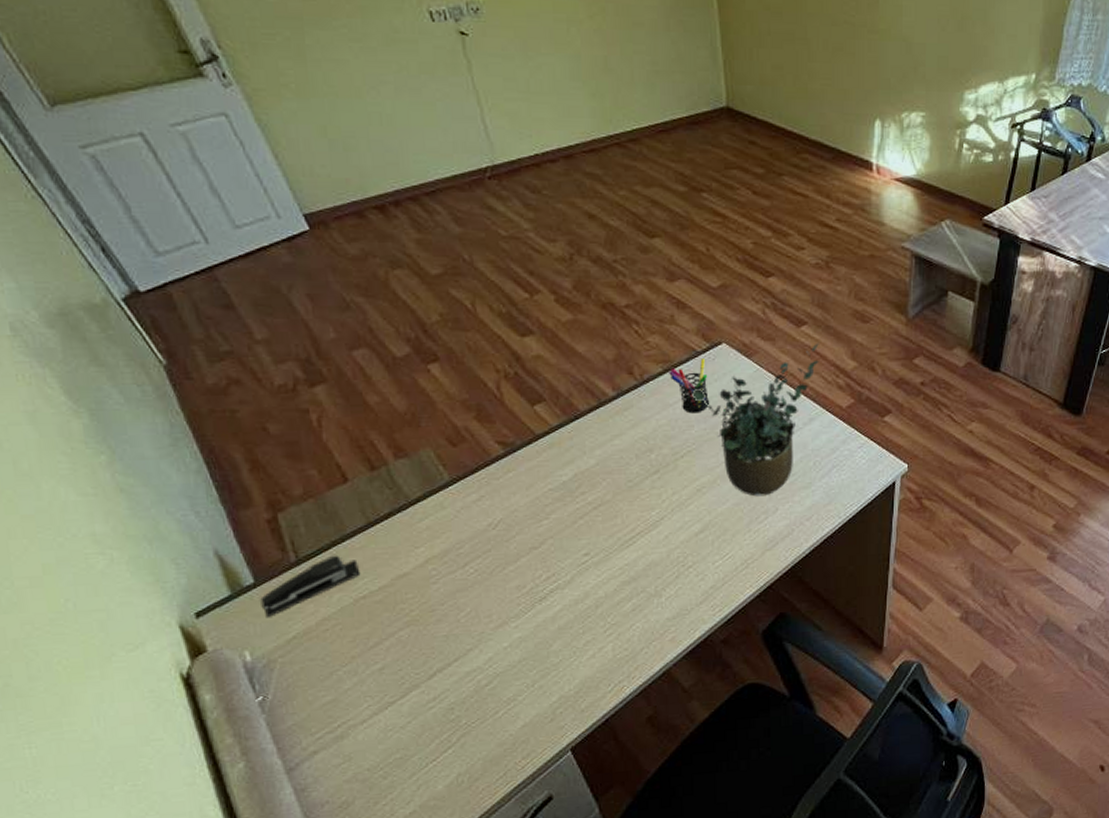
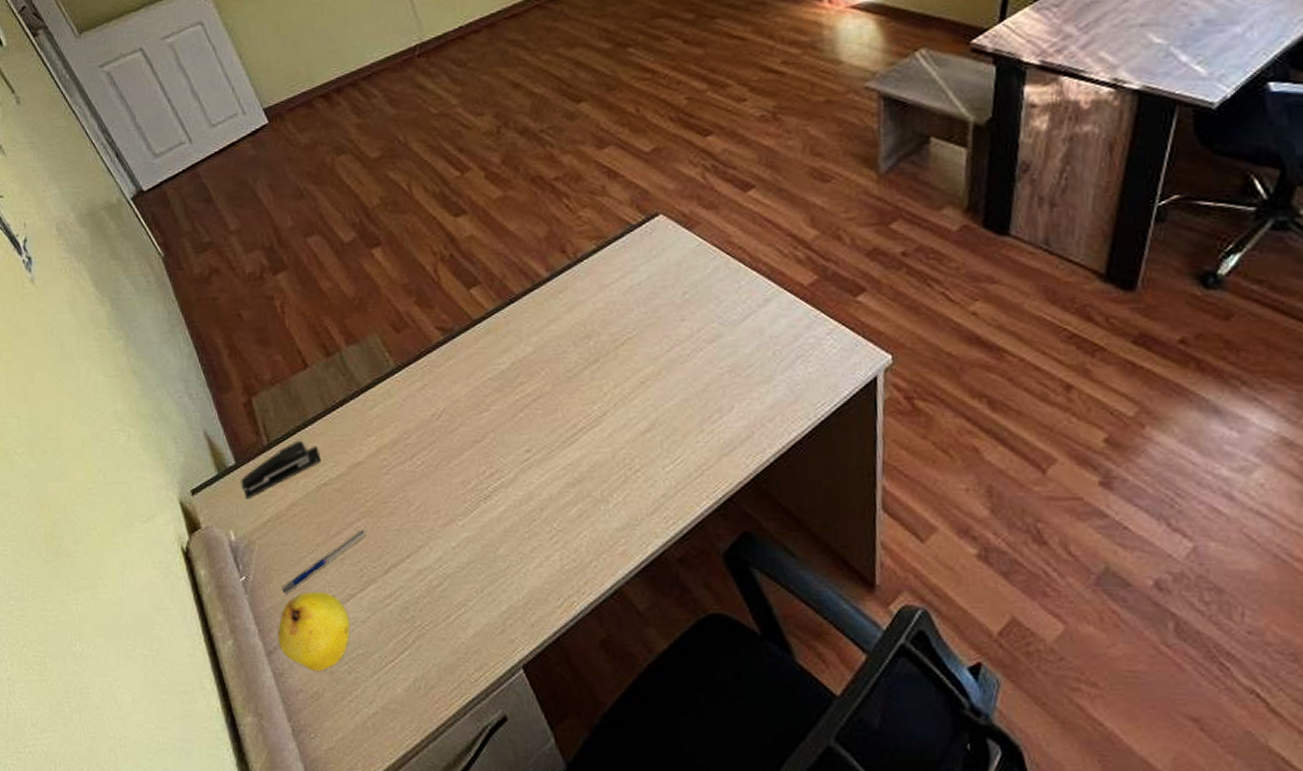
fruit: none [300,702,387,782] -> present [277,591,350,672]
pen: none [308,638,410,711] -> present [282,529,367,596]
pen holder: present [669,359,710,414] -> none [603,233,650,295]
potted plant: present [692,342,819,497] -> none [629,209,772,392]

